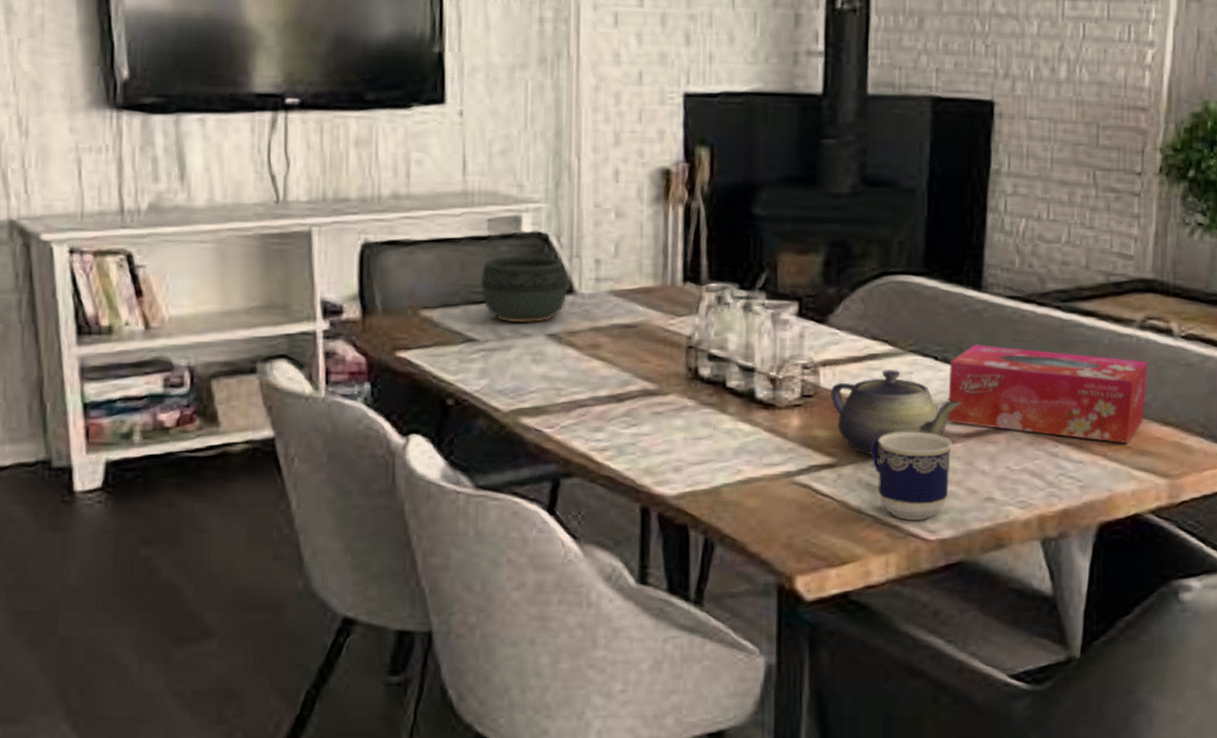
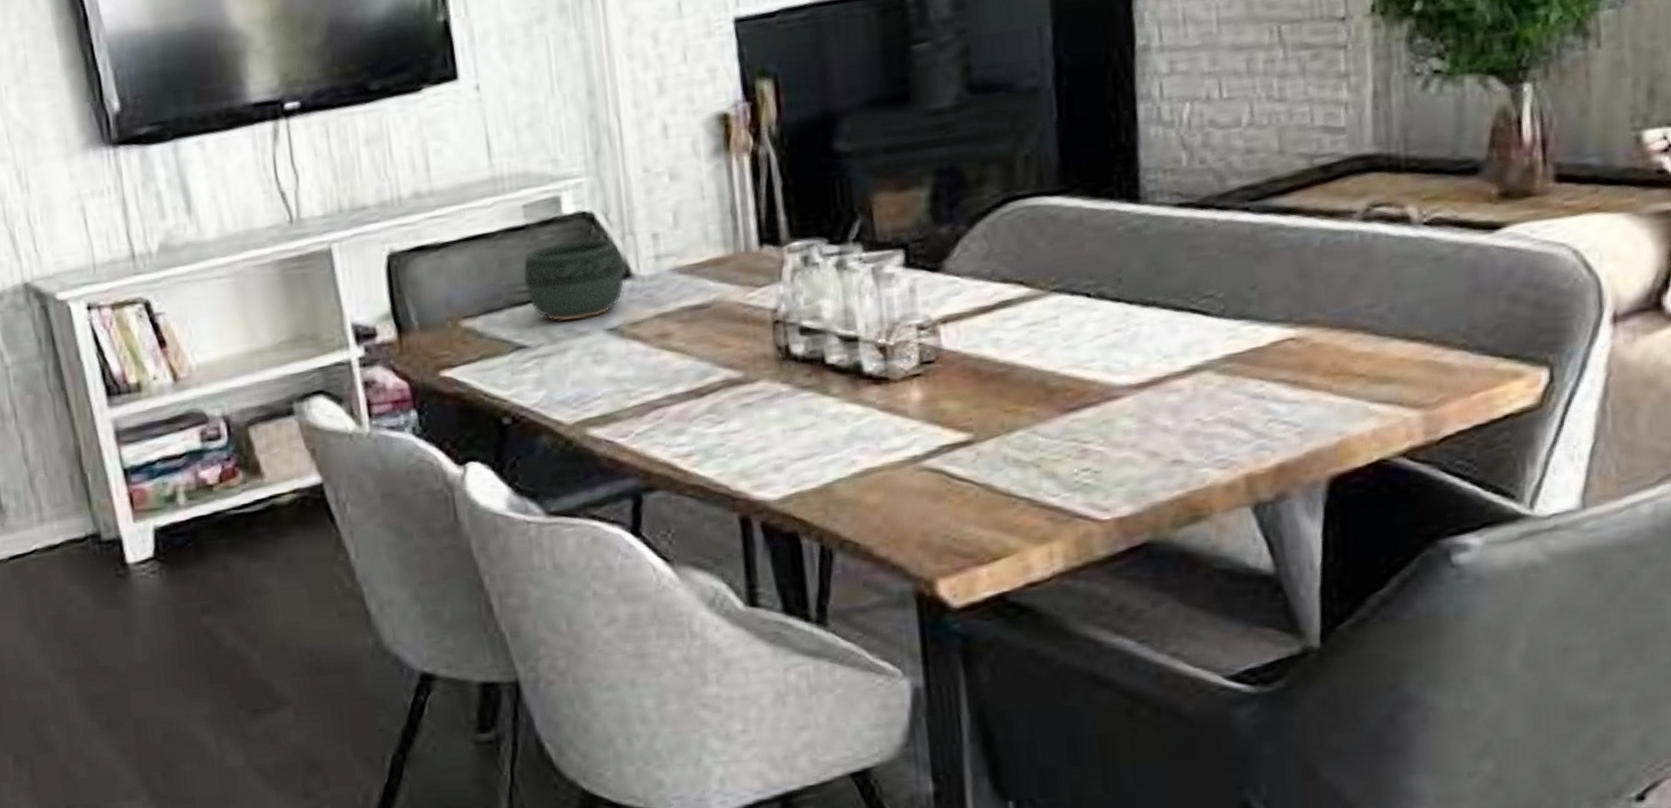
teapot: present [831,369,962,456] -> none [956,316,1128,425]
cup: present [871,431,953,520] -> none [1015,388,1122,499]
tissue box: present [948,344,1148,443] -> none [1106,262,1380,374]

